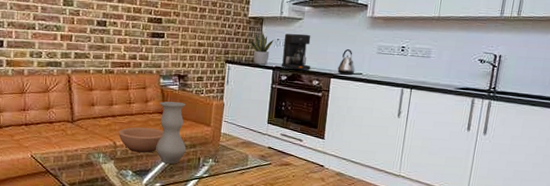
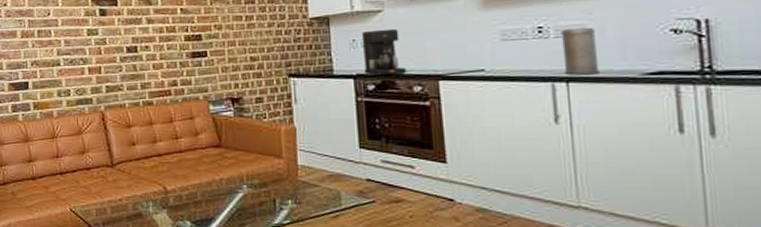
bowl: present [118,127,164,153] -> none [167,165,223,197]
vase: present [156,101,186,164] -> none [213,132,256,209]
potted plant: present [250,31,275,66] -> none [317,32,349,75]
kettle: present [337,49,356,75] -> none [446,40,473,74]
canister: none [411,50,436,86] -> present [561,27,600,75]

